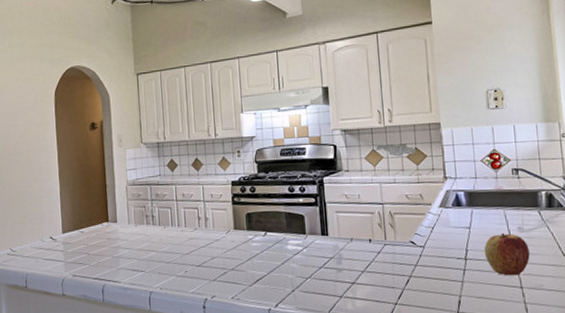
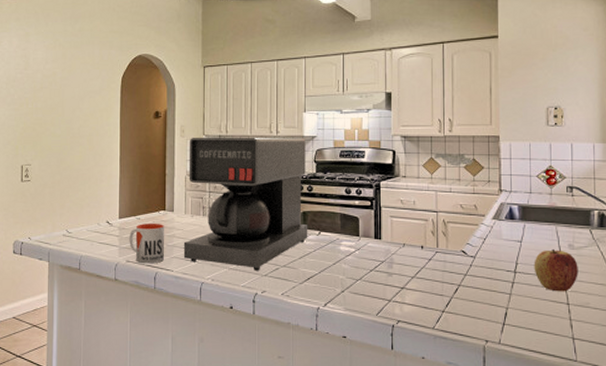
mug: none [74,235,111,277] -> present [129,222,164,264]
coffee maker: none [127,139,255,276] -> present [183,138,308,271]

